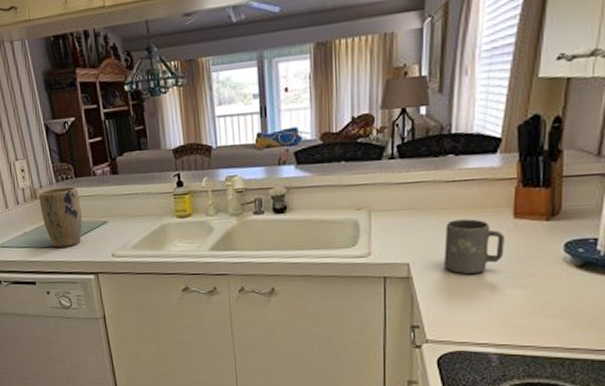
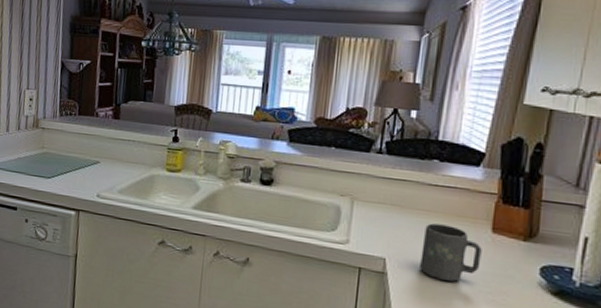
plant pot: present [38,186,83,248] -> none [38,121,79,180]

